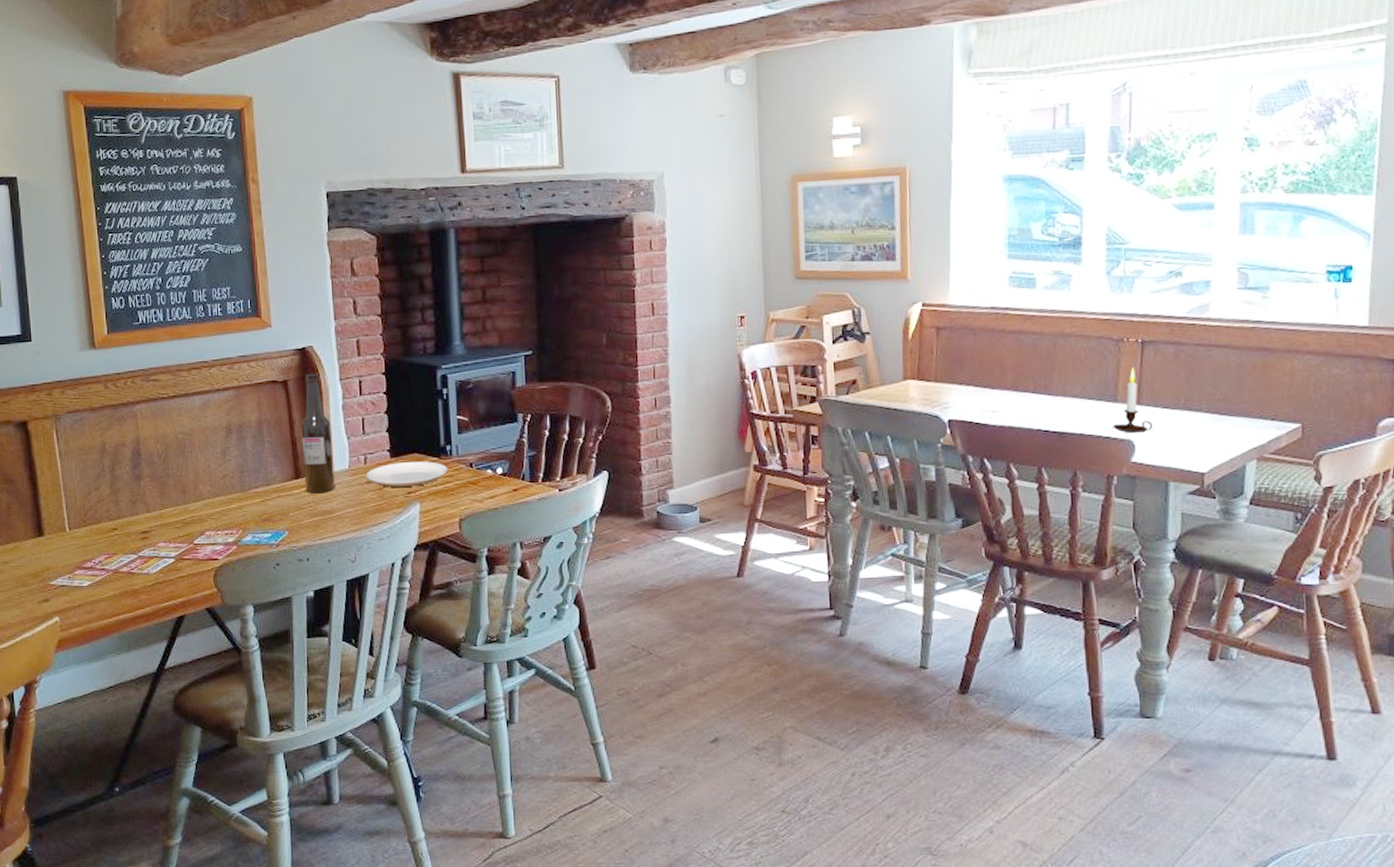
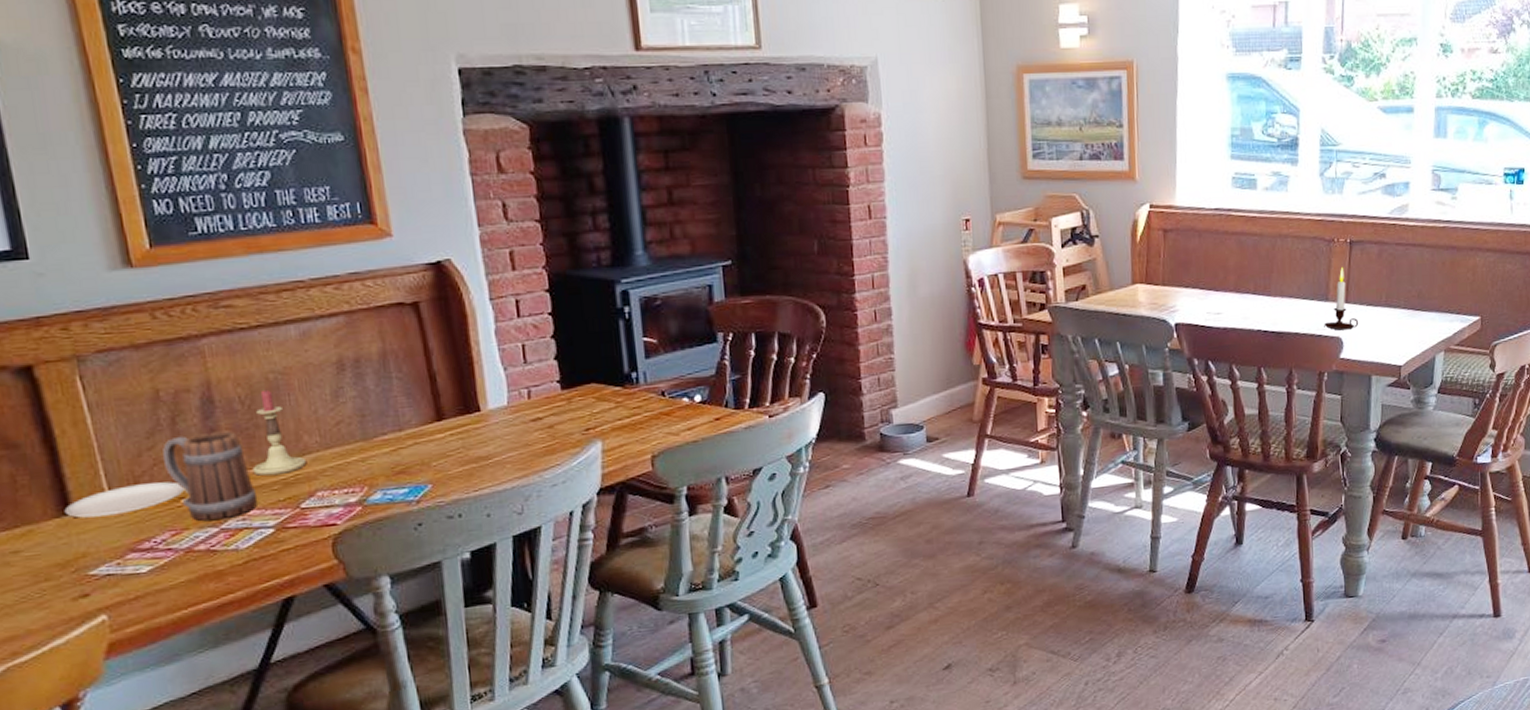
plate: none [38,516,117,541] -> present [64,481,185,519]
beer mug: none [105,478,165,549] -> present [163,430,258,522]
candlestick: none [163,447,201,516] -> present [252,389,307,476]
beer bottle: present [300,373,335,494] -> none [439,292,491,438]
plate: present [366,461,449,487] -> none [530,392,636,425]

